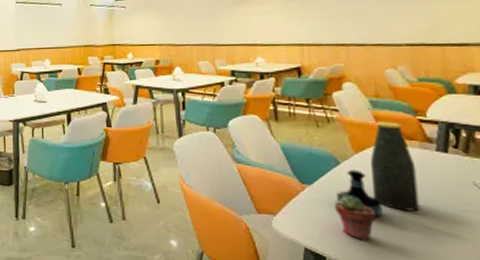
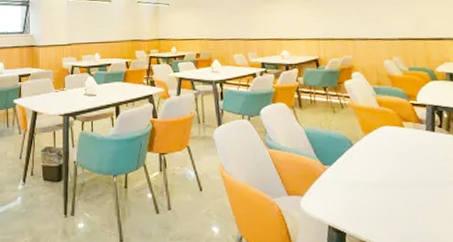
tequila bottle: present [335,169,382,218] -> none [351,150,389,193]
potted succulent: present [335,195,376,241] -> none [351,174,384,215]
bottle: present [370,121,420,212] -> none [377,106,417,186]

